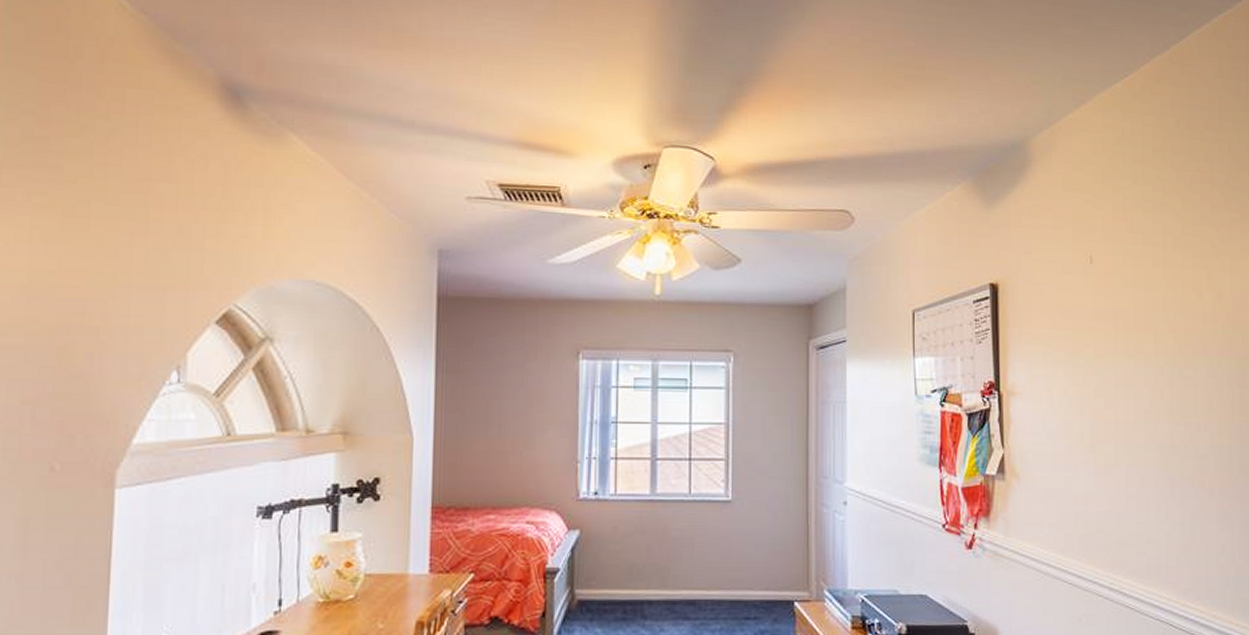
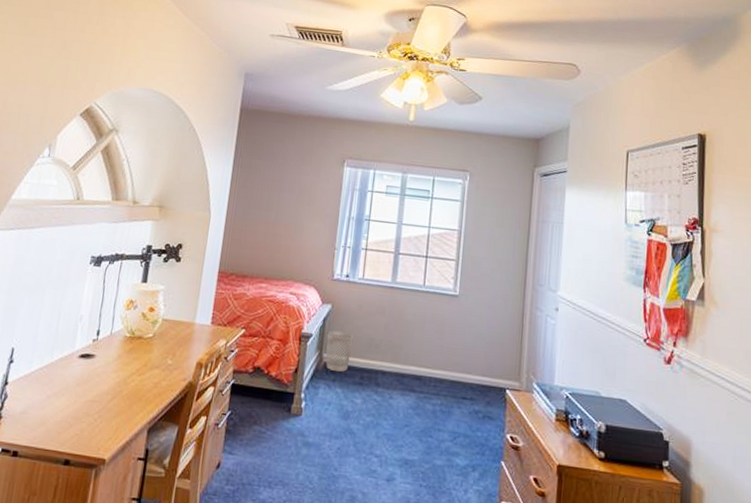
wastebasket: none [577,561,610,608] -> present [326,330,354,372]

